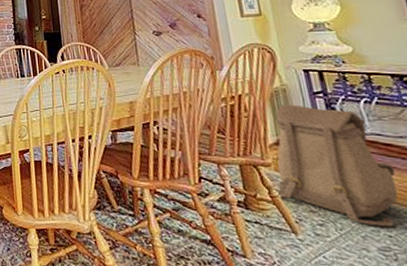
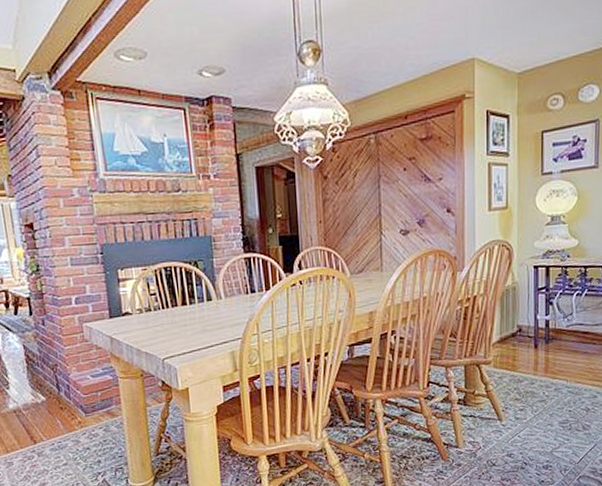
backpack: present [275,104,399,228] -> none [490,302,586,405]

